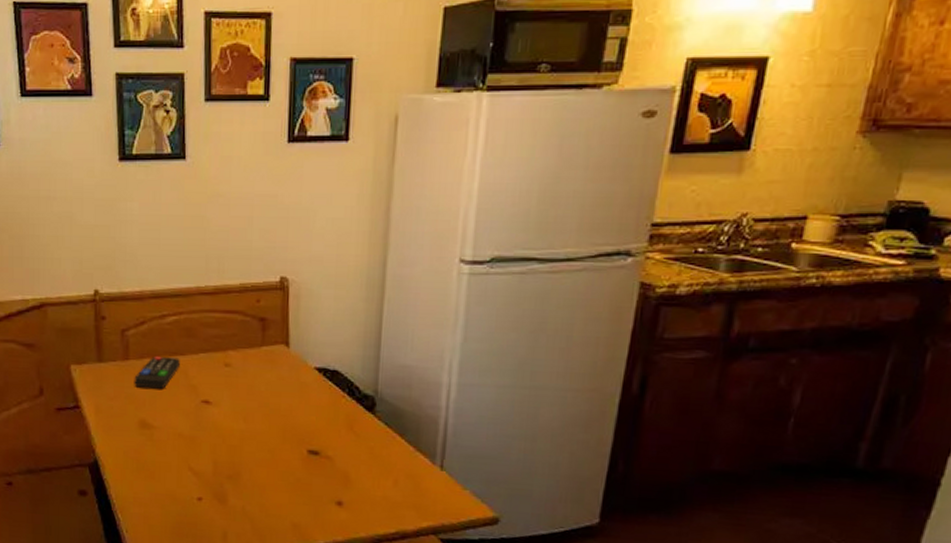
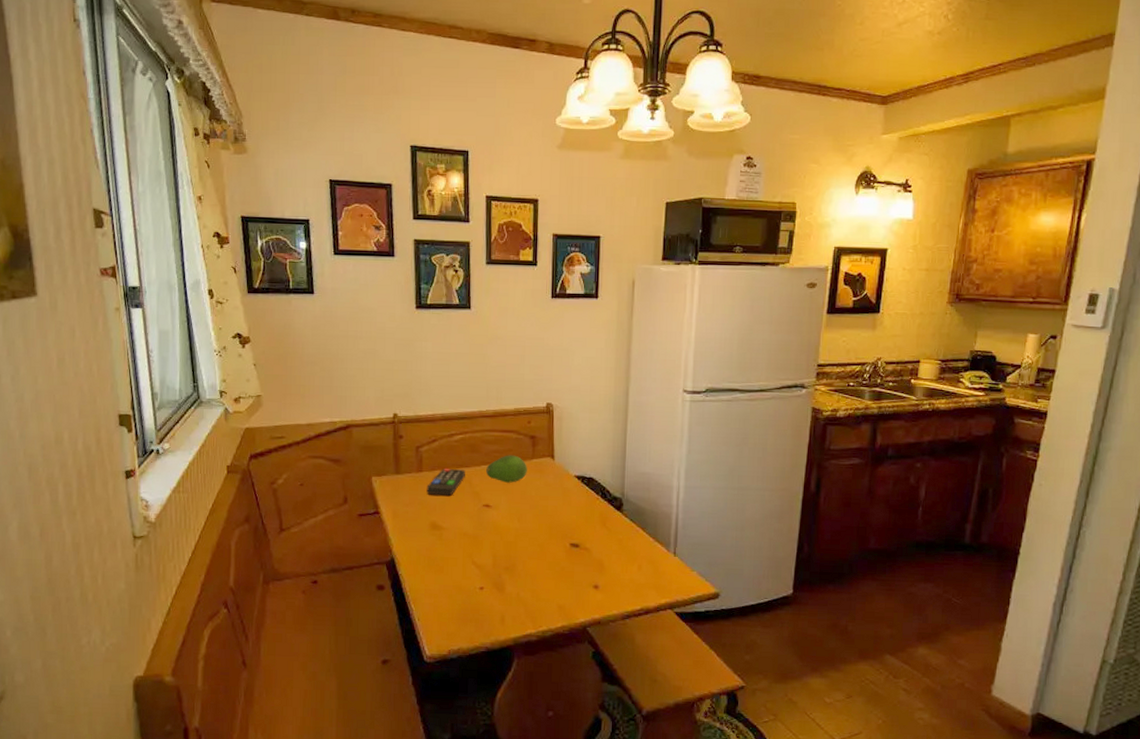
fruit: none [204,341,256,375] -> present [485,455,527,483]

